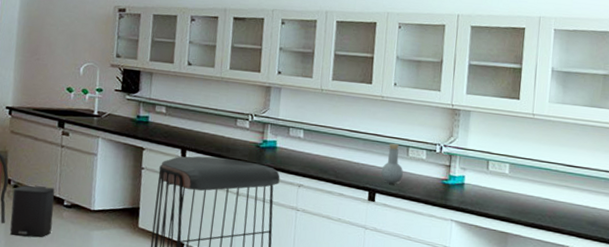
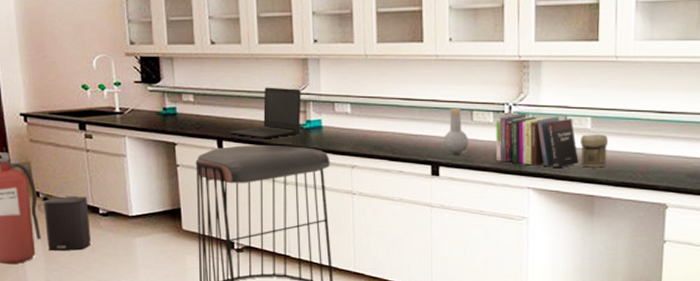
laptop: none [194,107,262,153] -> present [230,87,301,139]
books: none [425,154,497,206] -> present [495,113,579,169]
jar: none [498,178,522,209] -> present [580,134,608,168]

